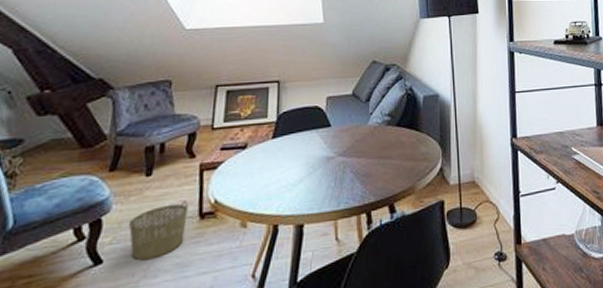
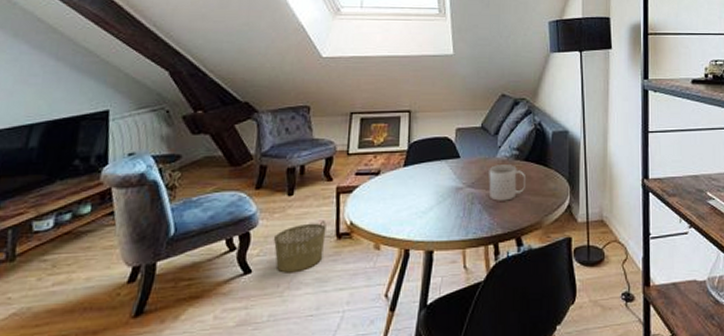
mug: none [360,131,399,169] -> present [488,165,527,201]

